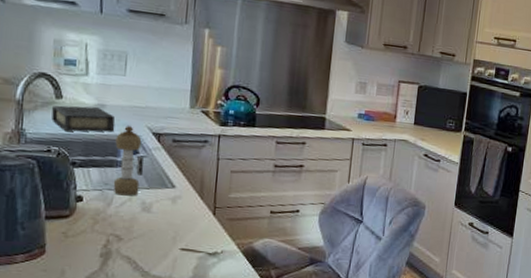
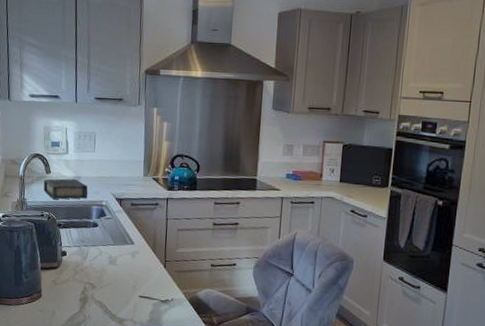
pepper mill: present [113,126,144,196] -> none [88,193,110,251]

